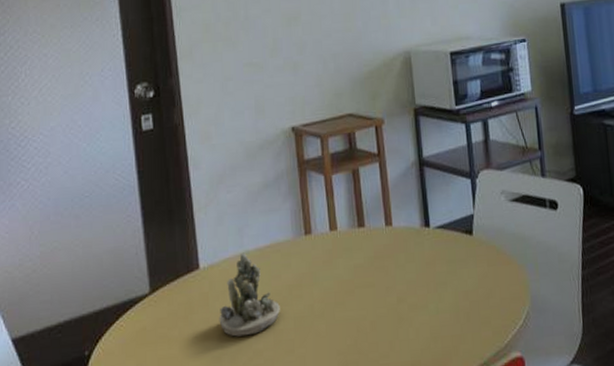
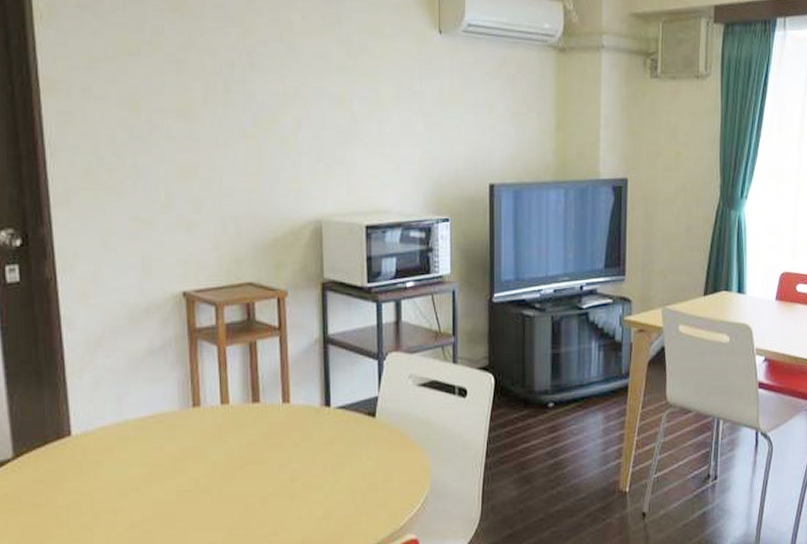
succulent planter: present [219,252,280,337] -> none [92,421,162,508]

